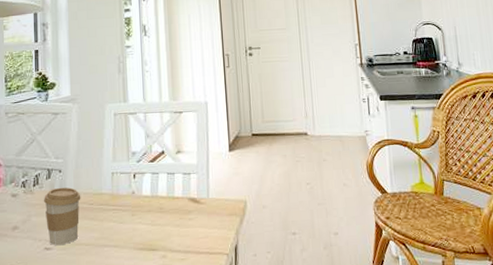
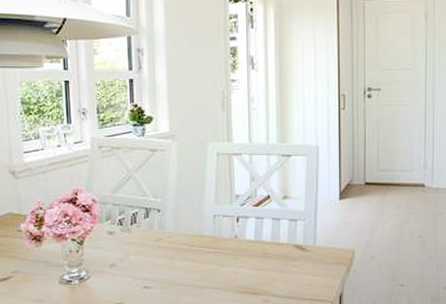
coffee cup: present [43,187,81,245] -> none [141,227,181,284]

